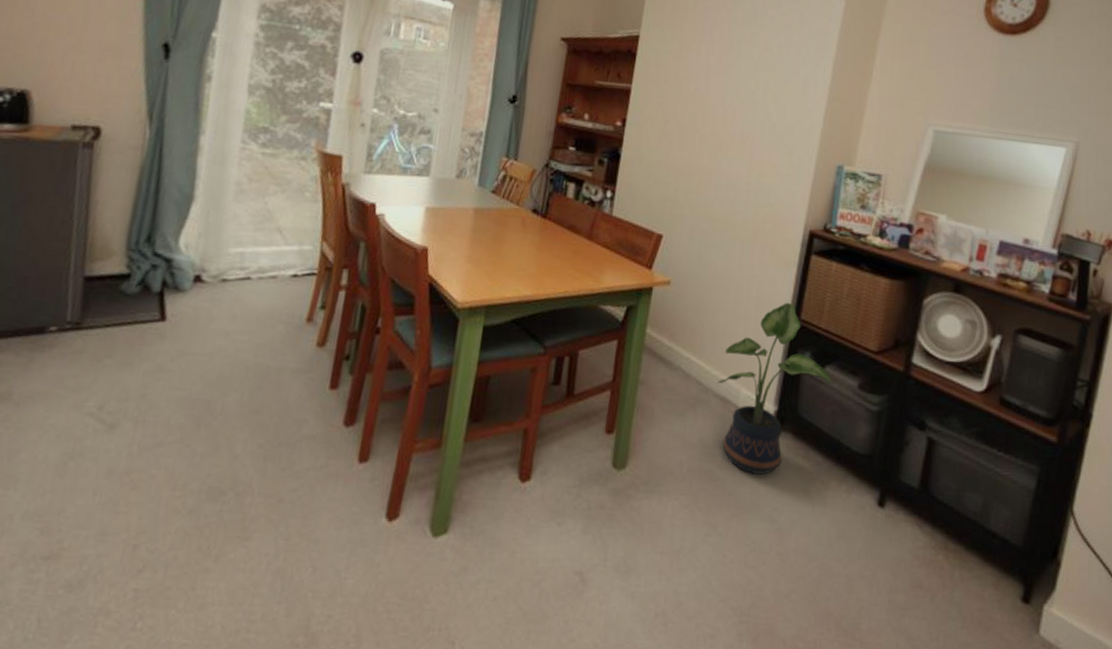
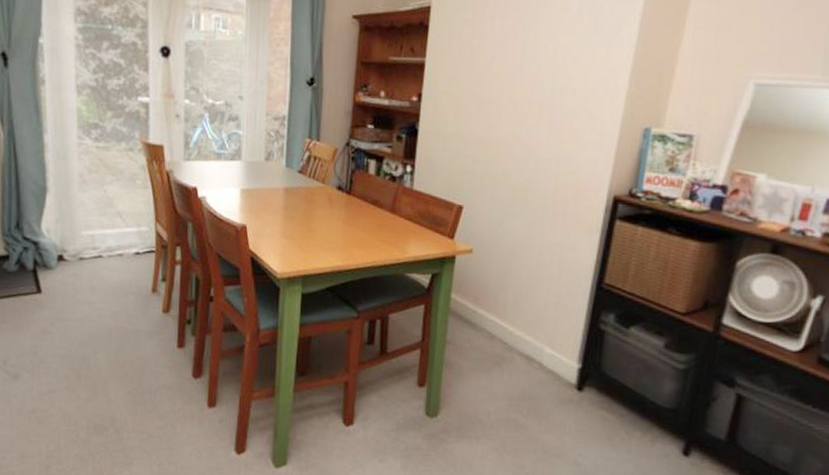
potted plant: present [717,303,831,475] -> none [521,268,636,425]

